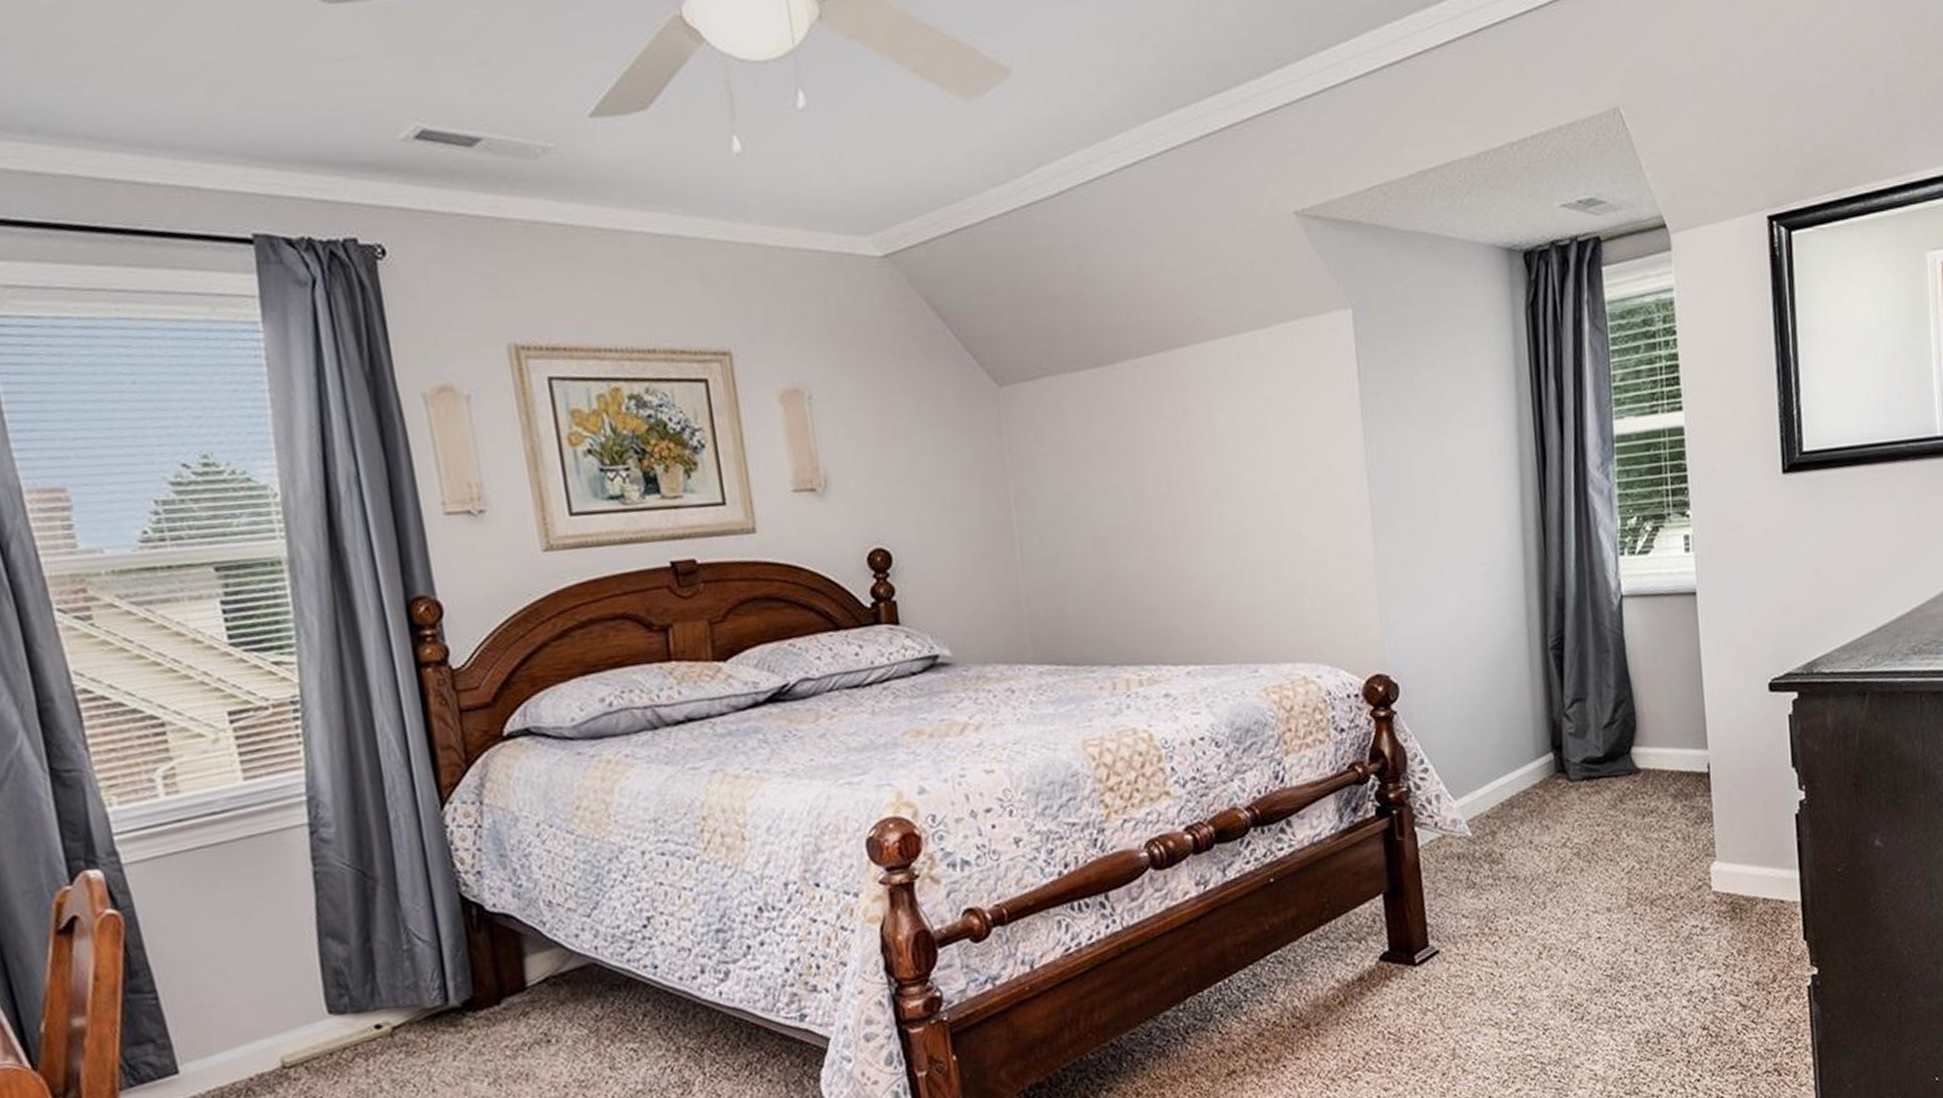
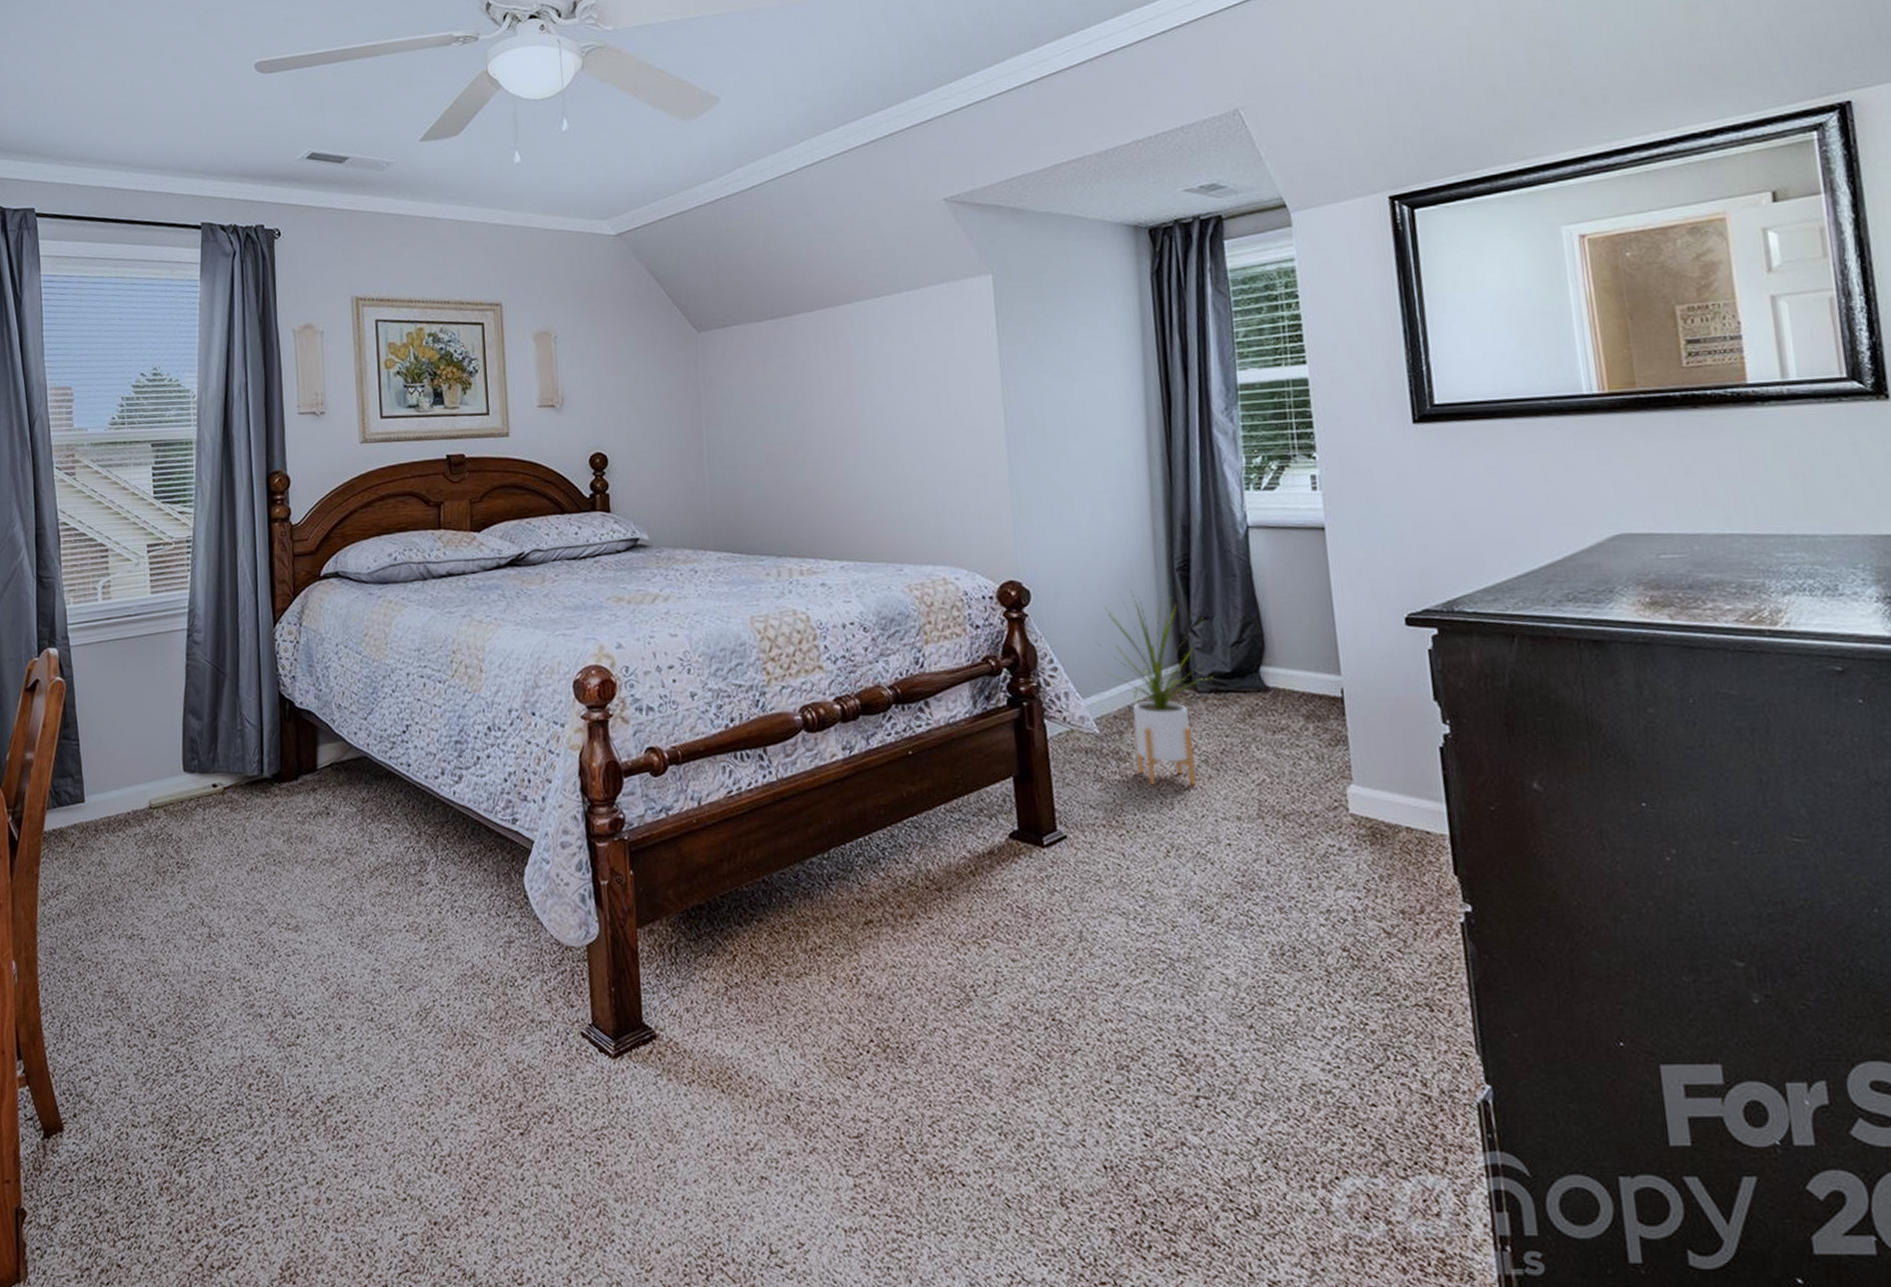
house plant: none [1470,675,1585,886] -> present [1098,590,1213,786]

